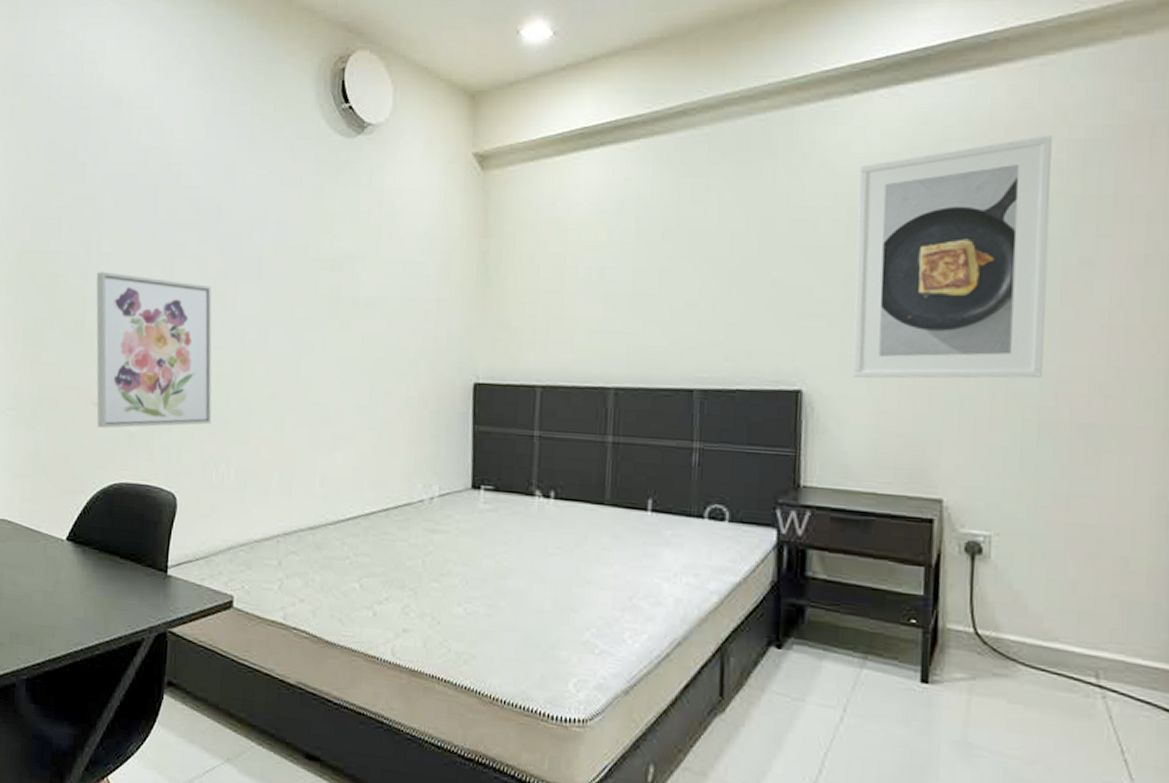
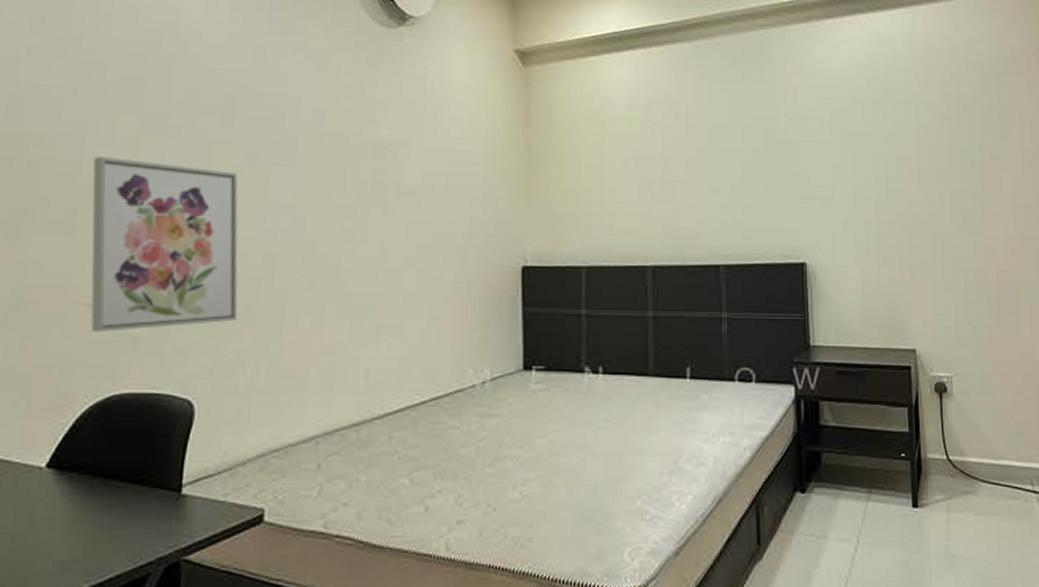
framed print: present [852,135,1052,379] -> none [836,59,975,252]

